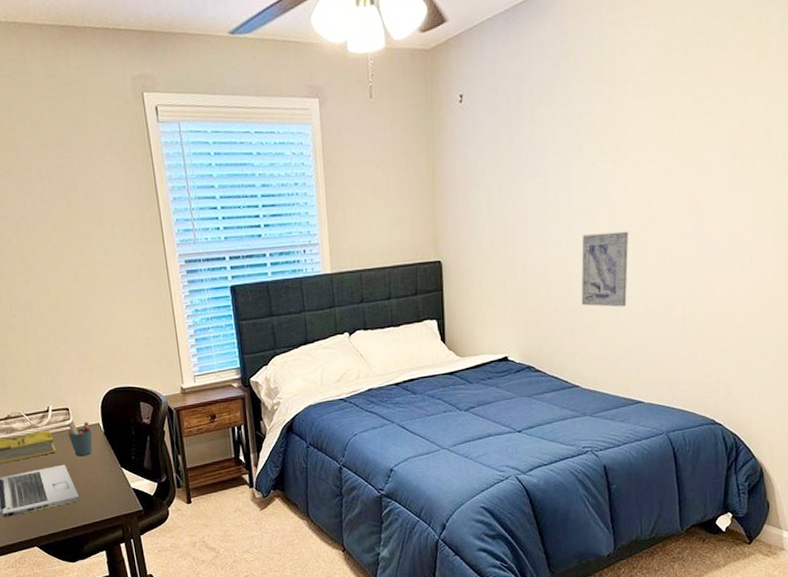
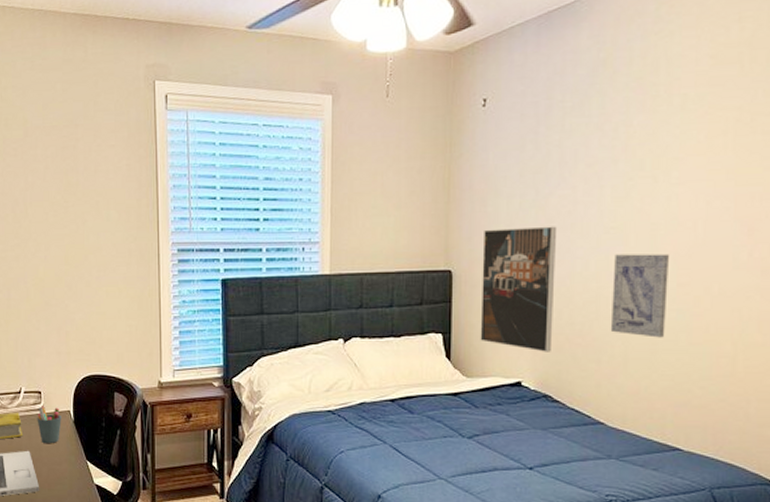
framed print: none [467,213,533,329] -> present [480,226,557,352]

